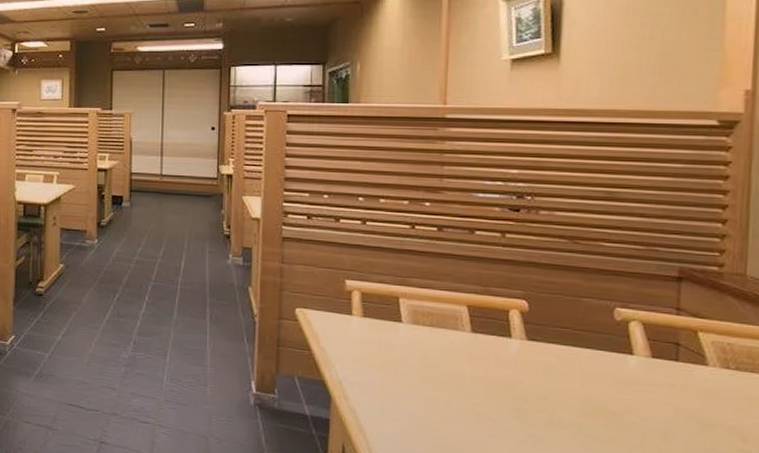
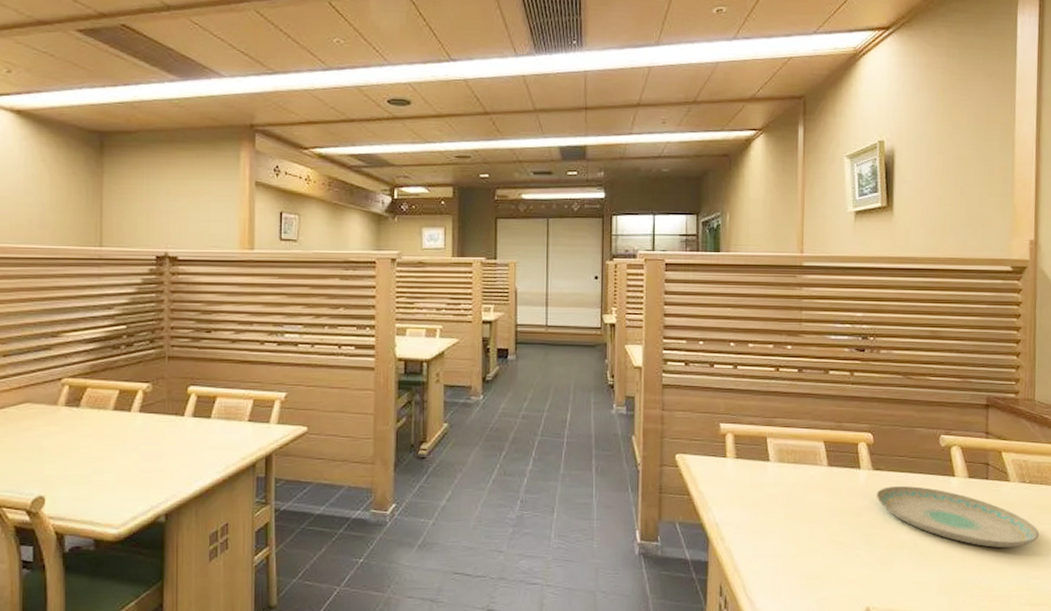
plate: none [530,359,748,442] -> present [876,486,1040,549]

